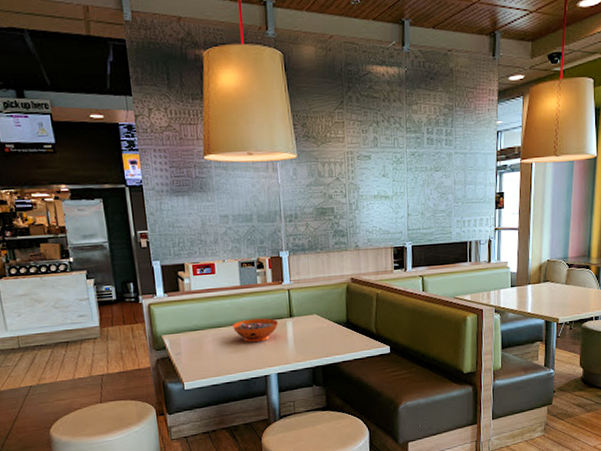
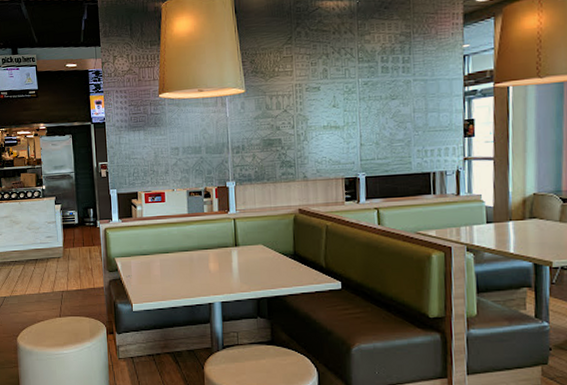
decorative bowl: present [233,318,278,343] -> none [179,246,223,270]

